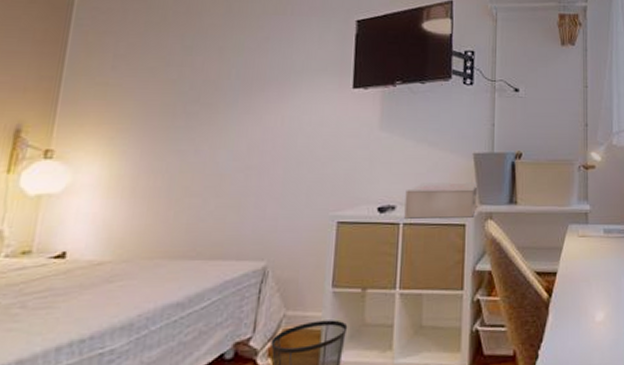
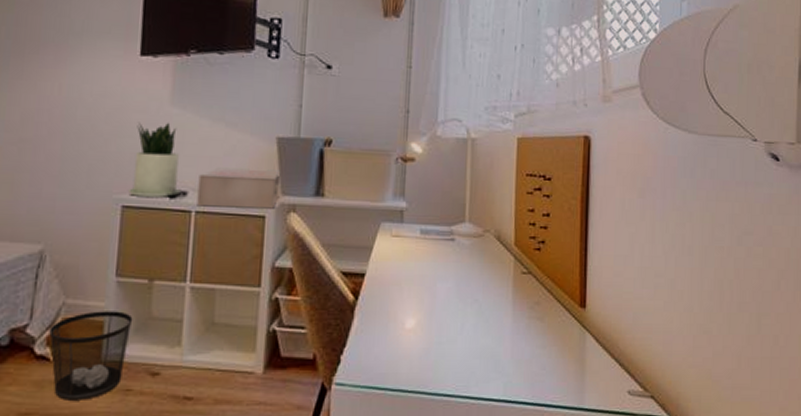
planter: none [342,145,390,214] -> present [127,122,181,198]

